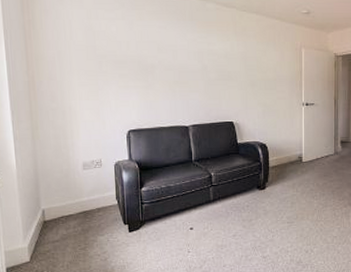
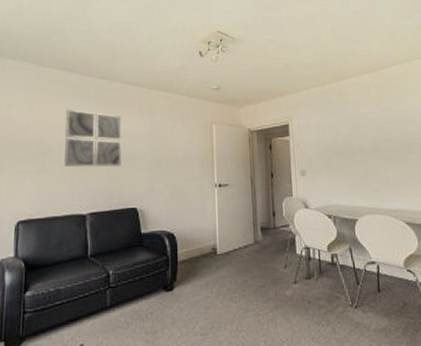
wall art: none [164,28,218,84] -> present [64,109,122,167]

